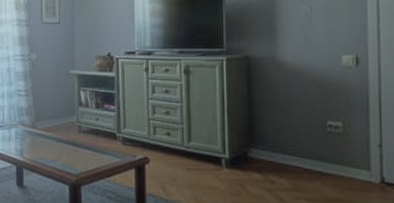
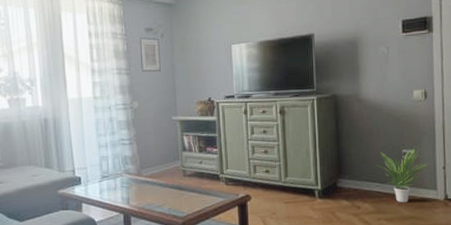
potted plant: none [293,120,360,182] -> present [375,148,428,202]

